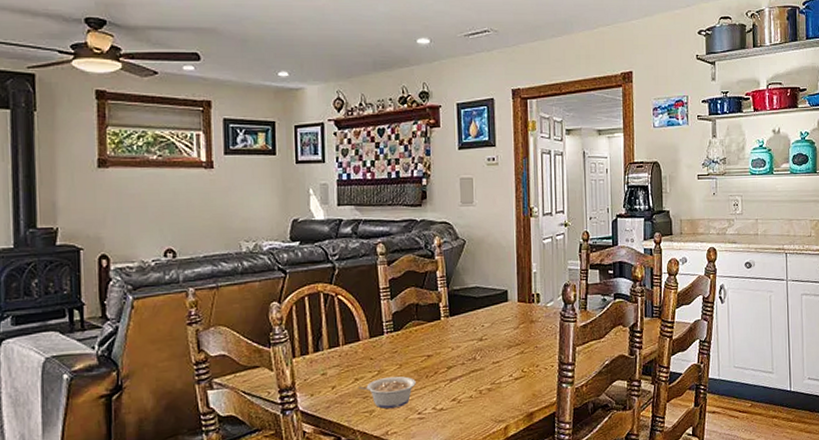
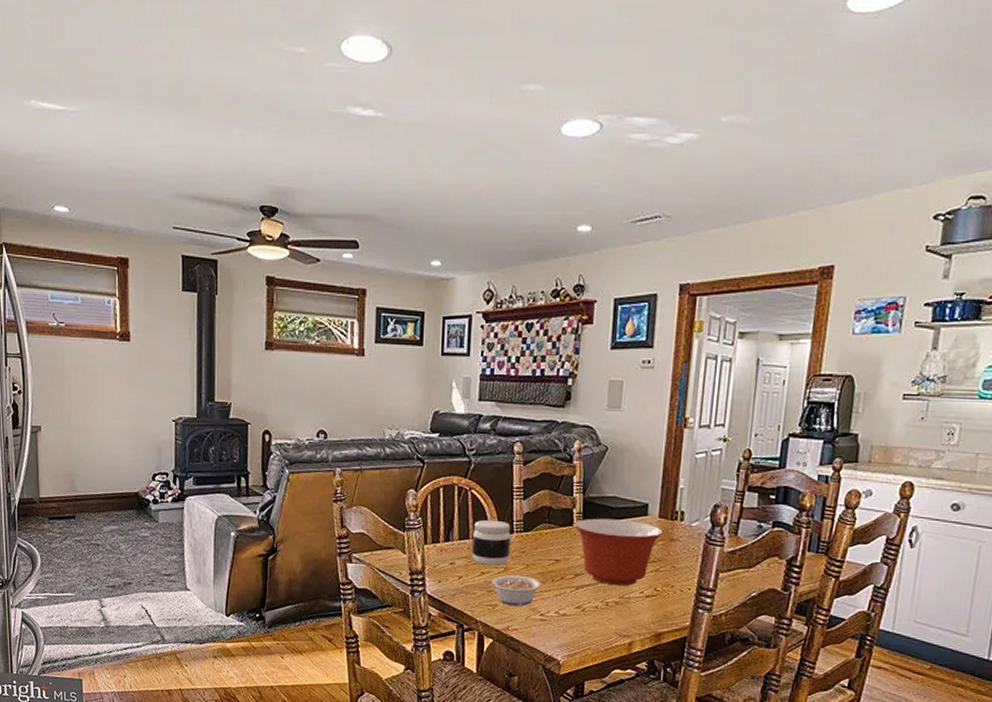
jar: none [343,323,383,371] -> present [472,519,511,566]
mixing bowl: none [442,308,523,373] -> present [574,518,663,586]

